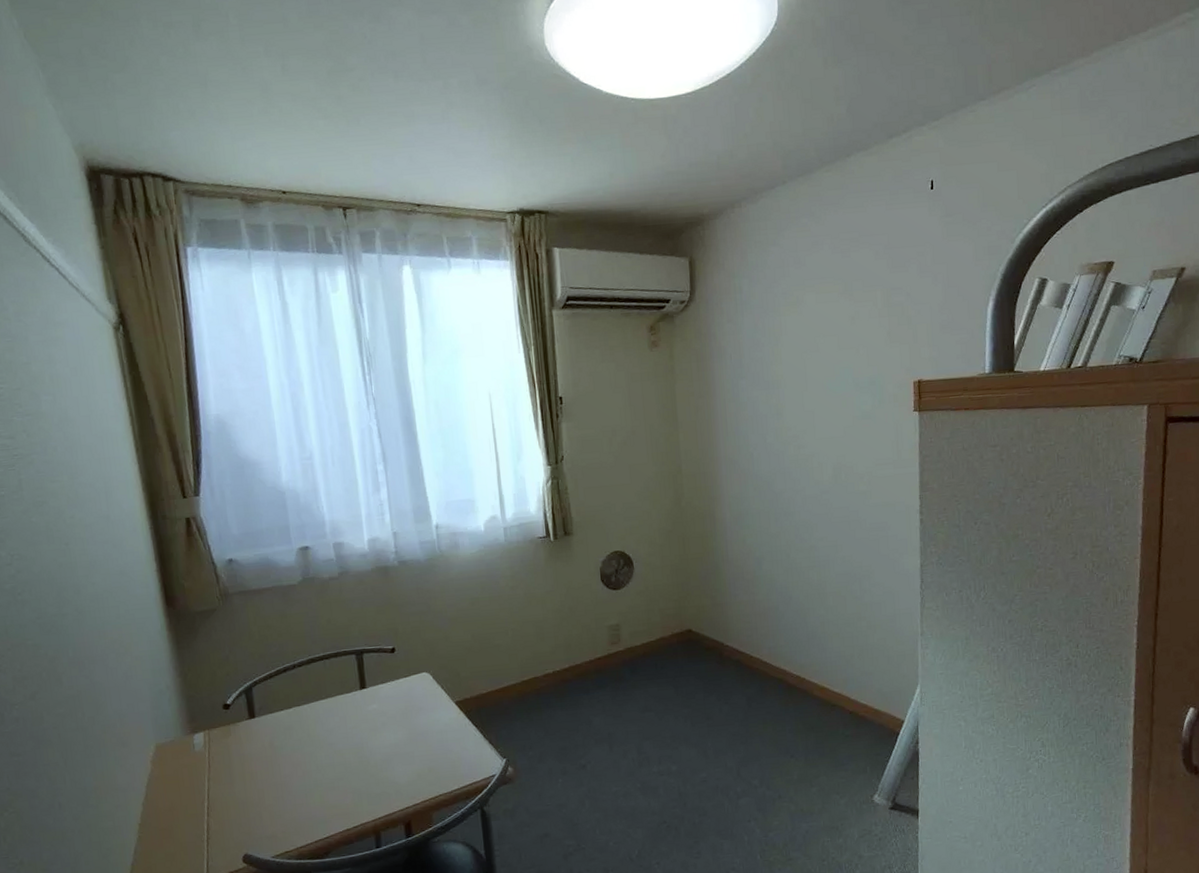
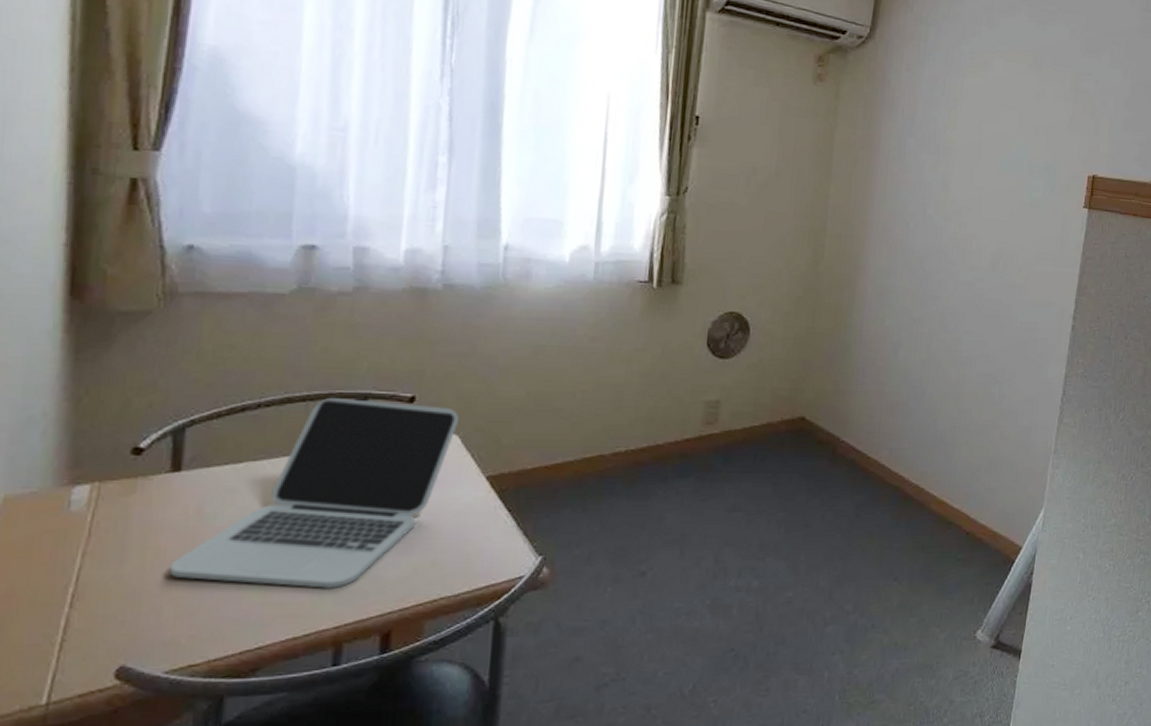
laptop: none [261,653,428,793] -> present [169,398,458,588]

